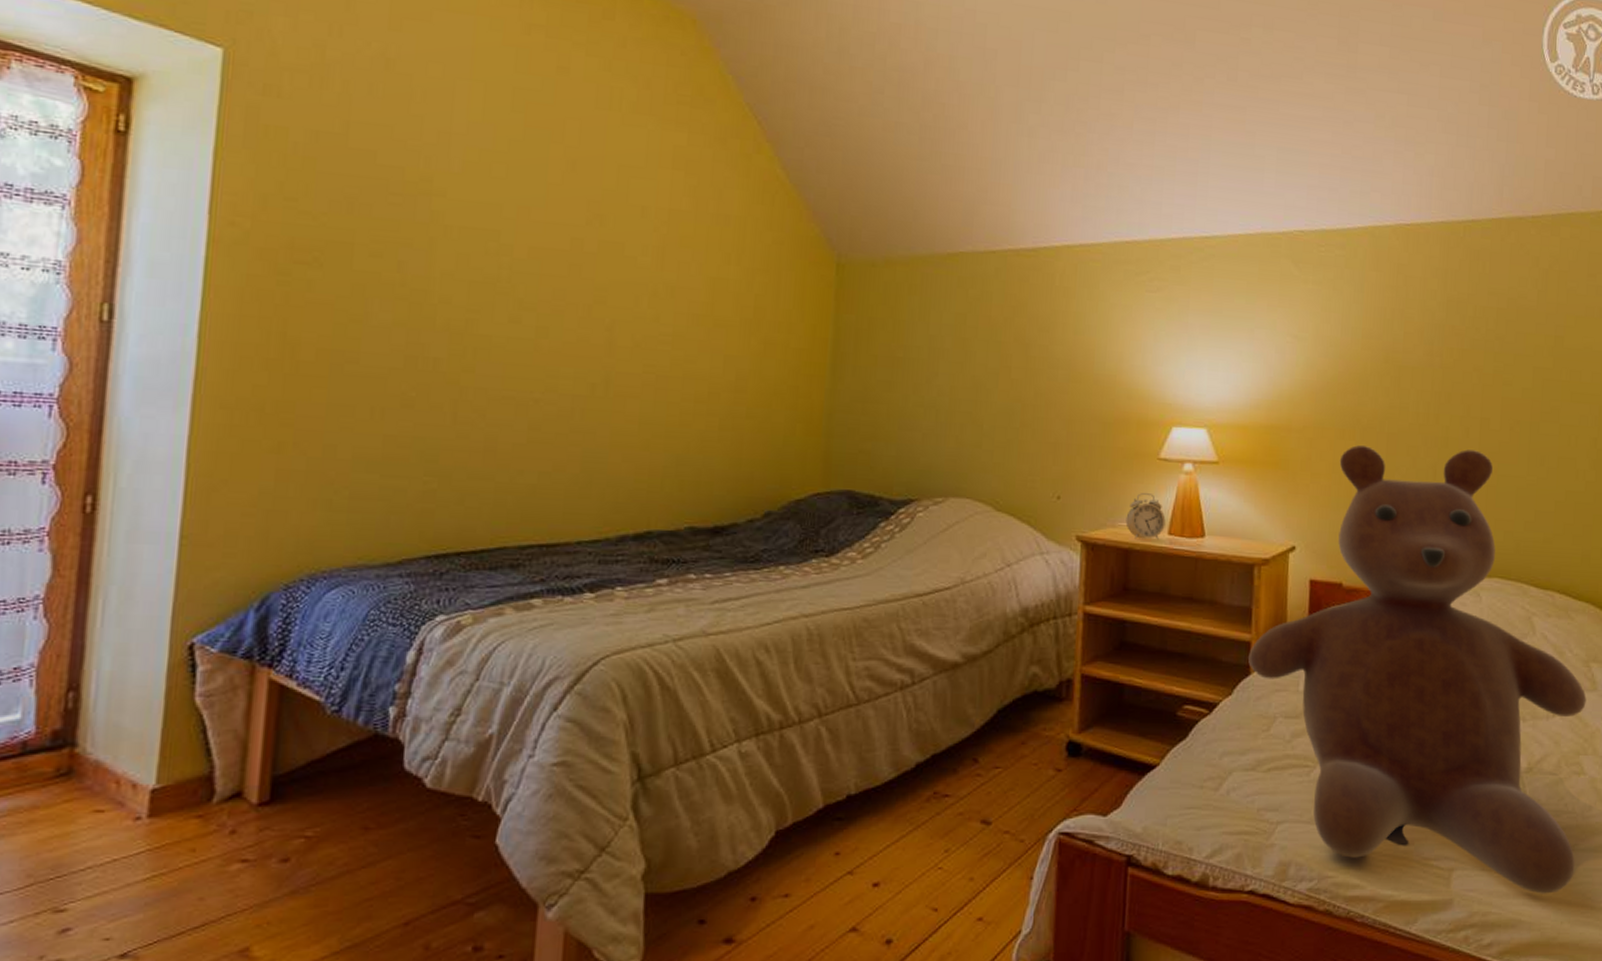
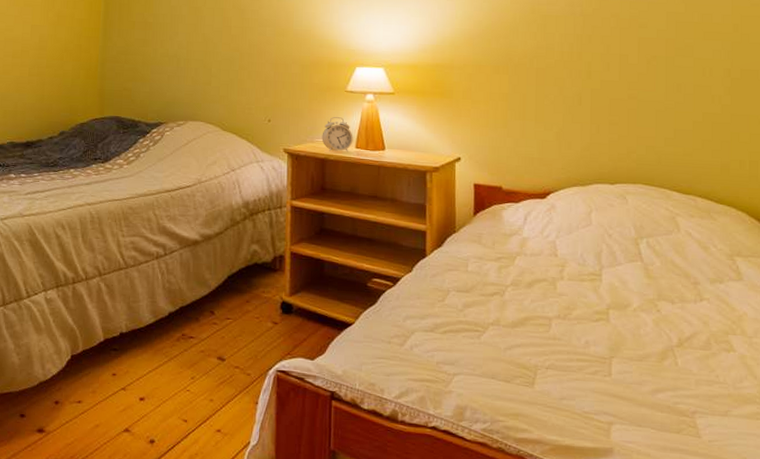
teddy bear: present [1247,445,1587,894] -> none [424,78,732,451]

